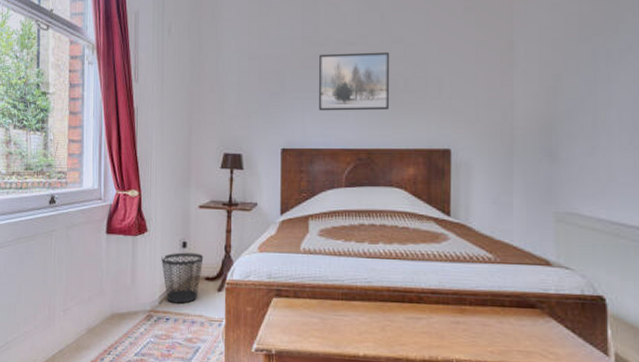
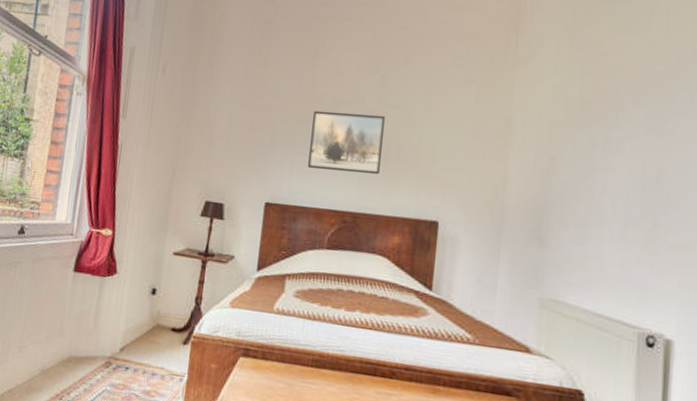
wastebasket: present [161,252,204,304] -> none [127,299,173,354]

